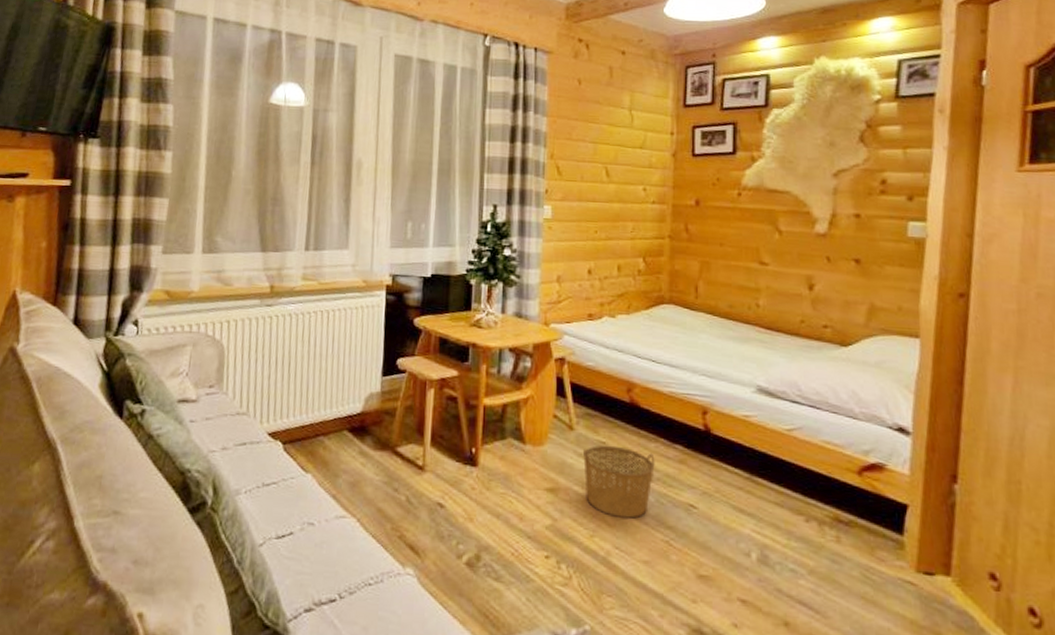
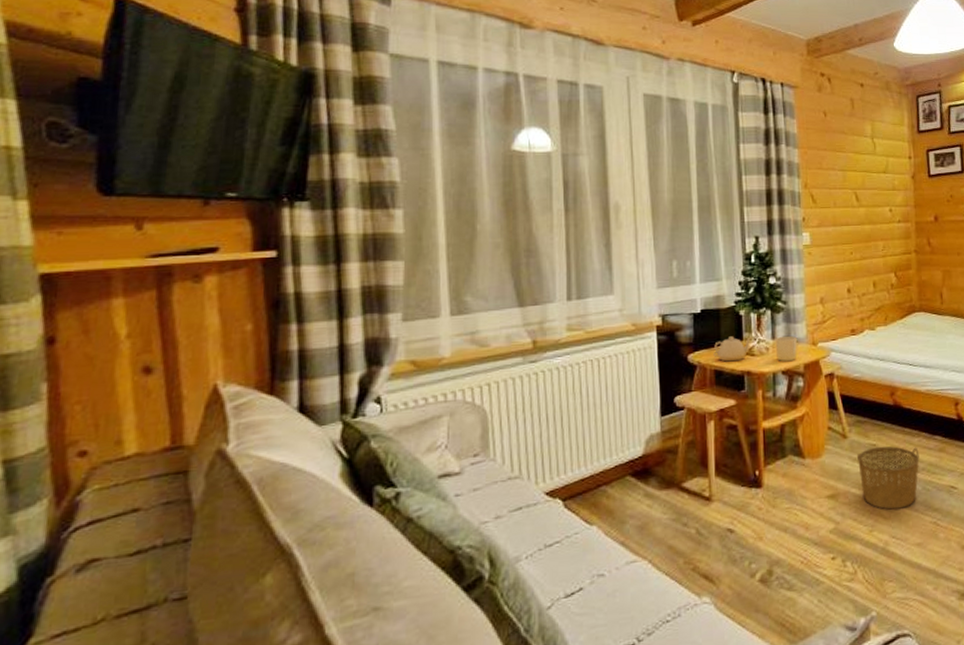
teapot: none [439,305,481,332] -> present [713,336,752,362]
mug: none [504,311,528,340] -> present [775,336,797,362]

